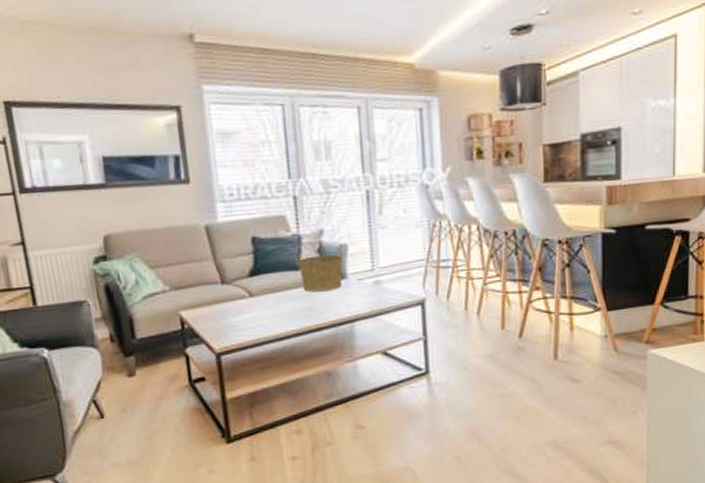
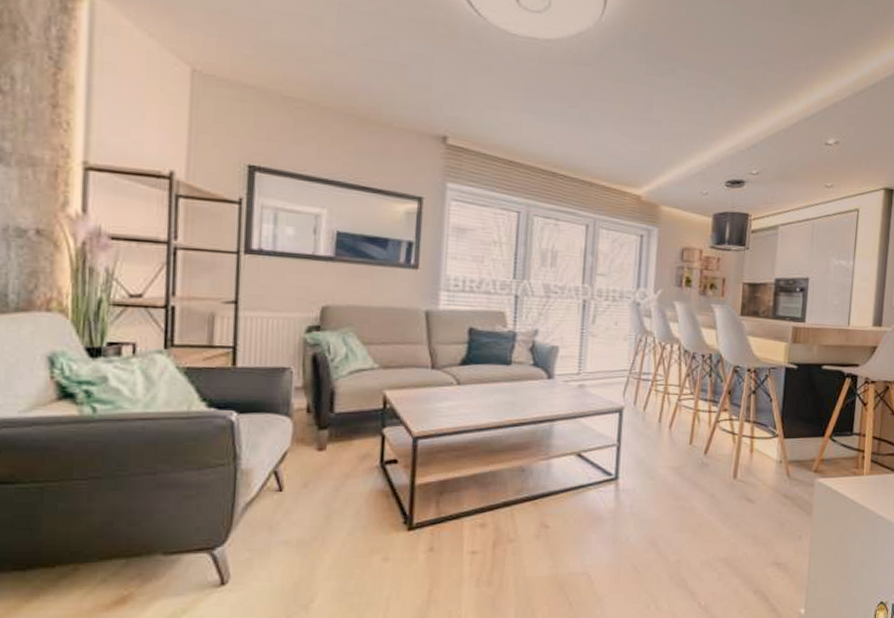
basket: present [297,252,343,293] -> none [509,351,553,390]

